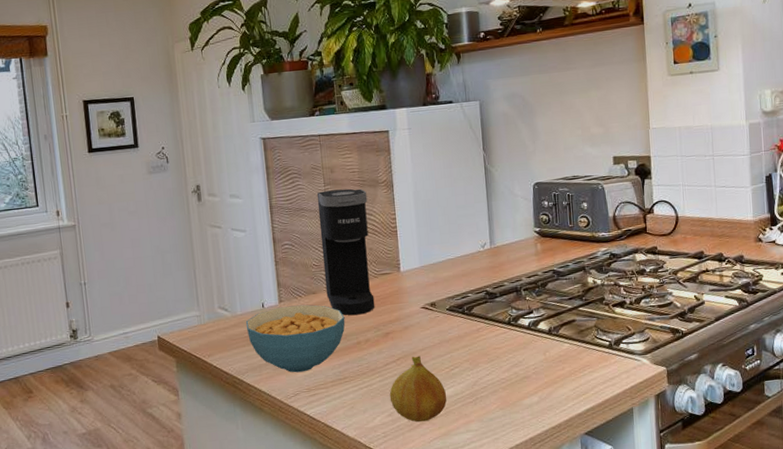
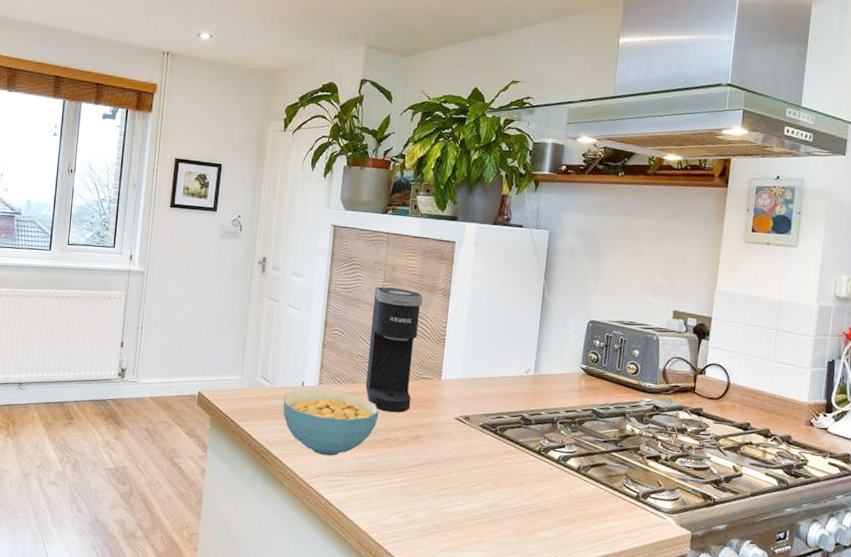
fruit: present [389,355,447,422] -> none [407,464,464,531]

